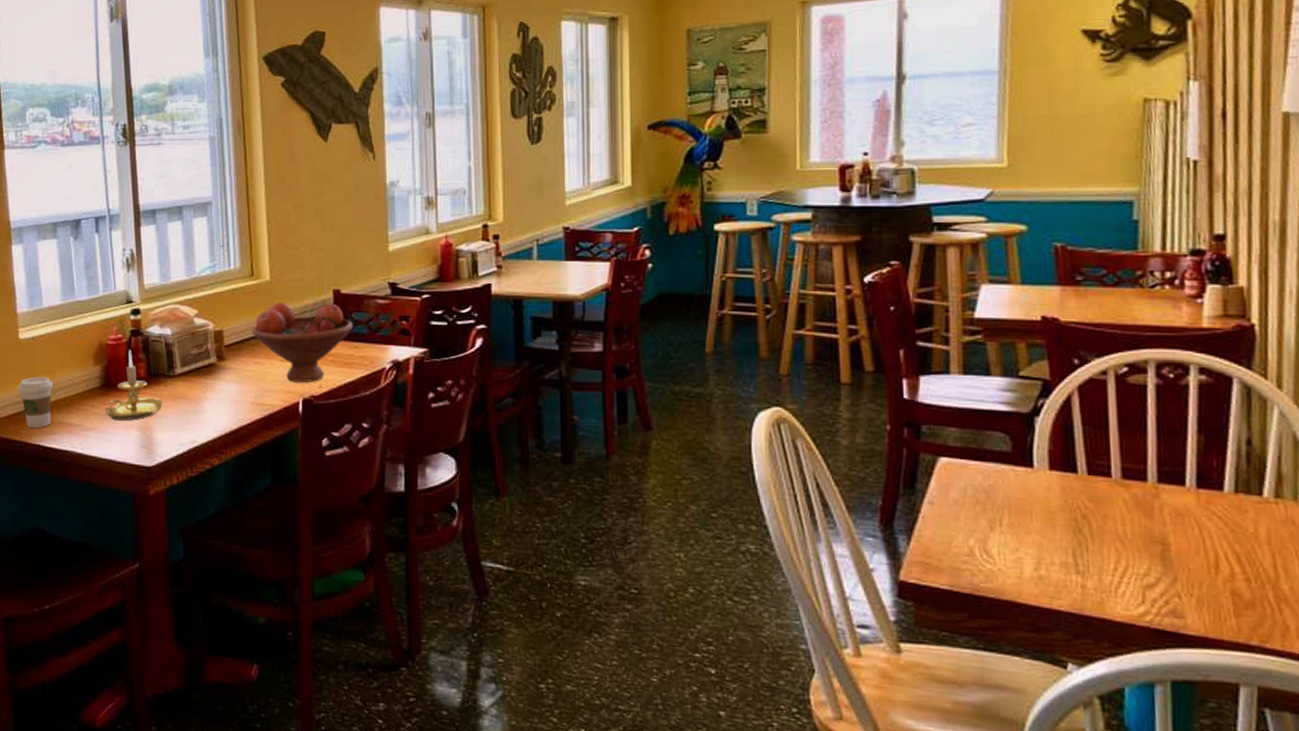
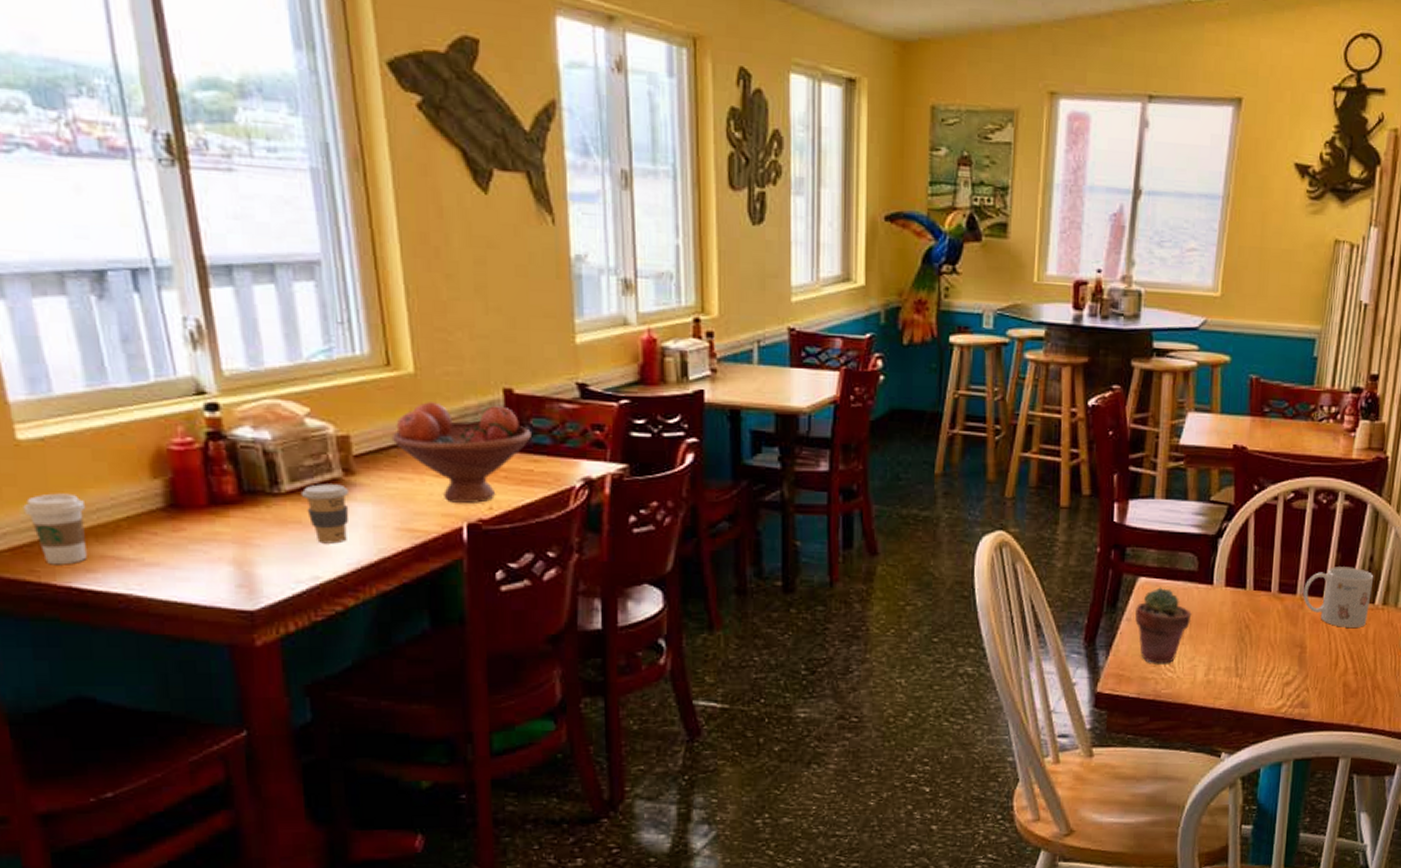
candle holder: present [105,349,162,420] -> none [174,458,265,552]
coffee cup: none [187,368,220,415] -> present [300,484,349,544]
potted succulent: none [939,468,1010,554] -> present [1135,587,1192,664]
mug: none [1156,450,1257,524] -> present [1303,567,1374,627]

